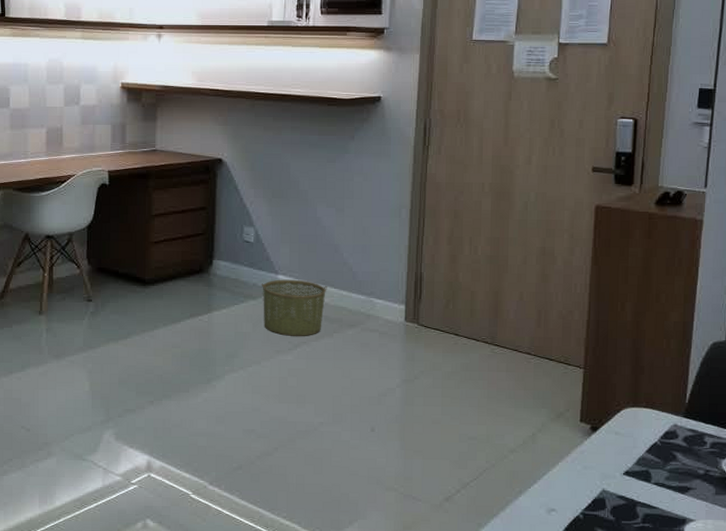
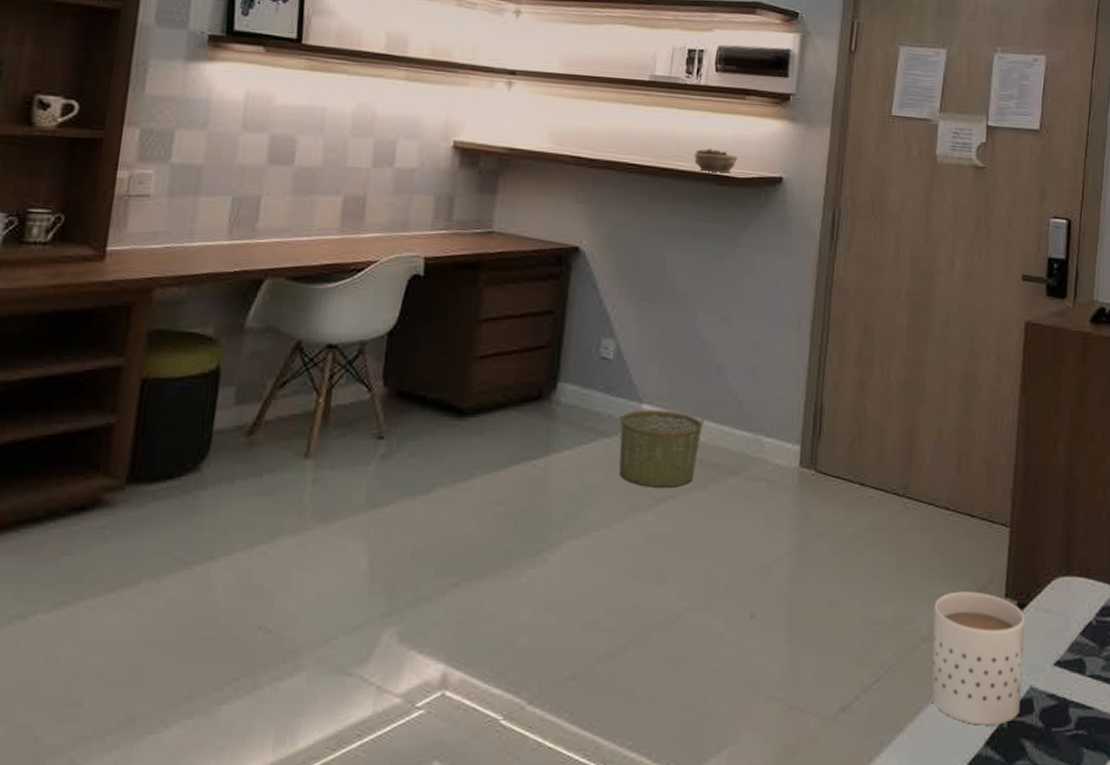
succulent planter: none [307,77,344,96] -> present [694,148,739,174]
mug: none [518,416,598,516] -> present [931,591,1025,725]

